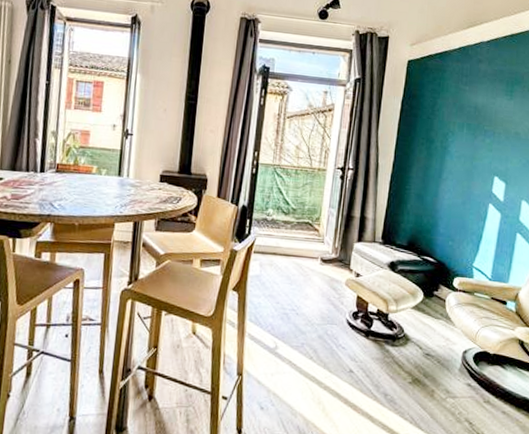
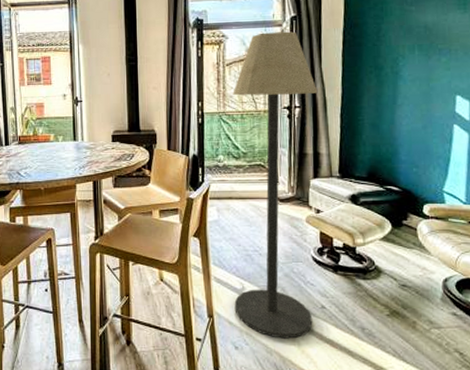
floor lamp: none [264,90,372,402] -> present [233,31,318,339]

